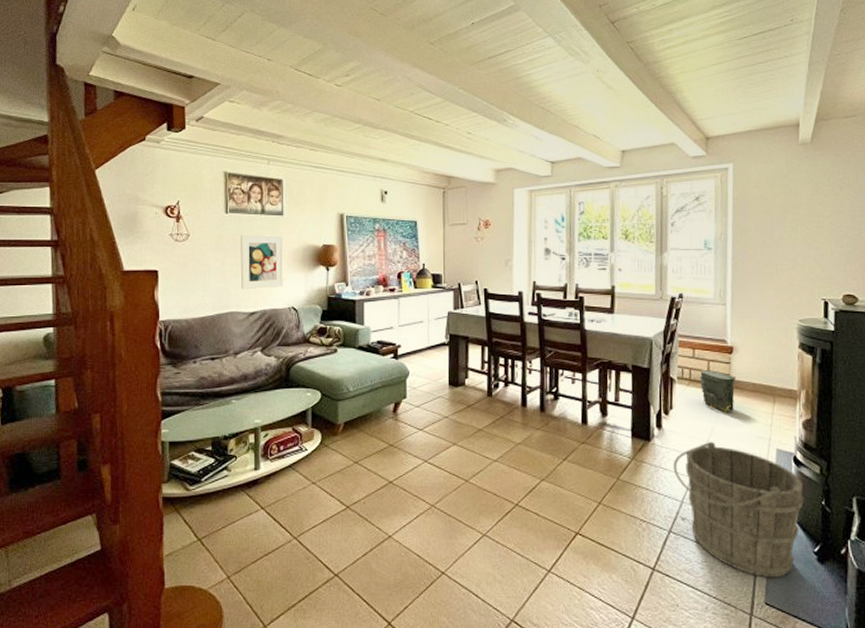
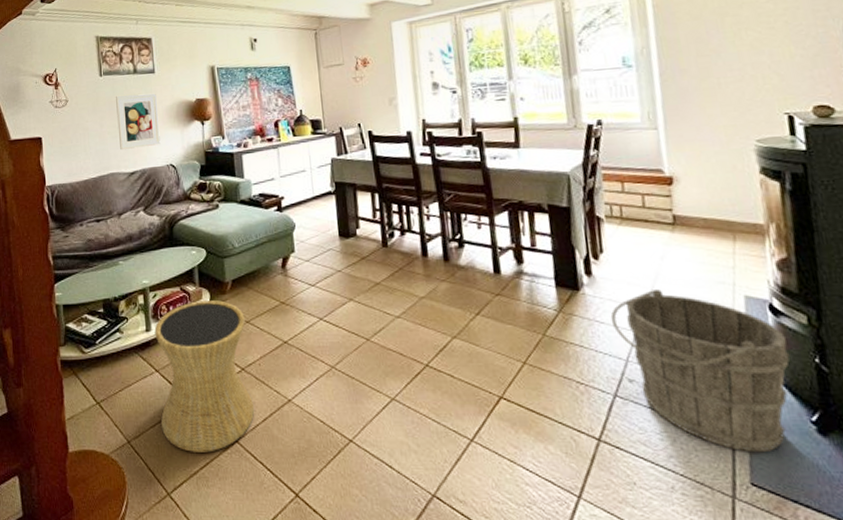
side table: none [263,441,356,586] -> present [154,300,255,453]
bag: present [700,370,737,412] -> none [633,205,682,254]

